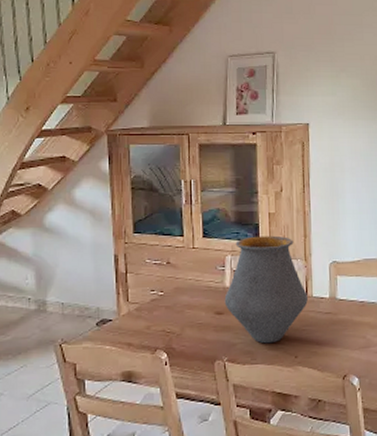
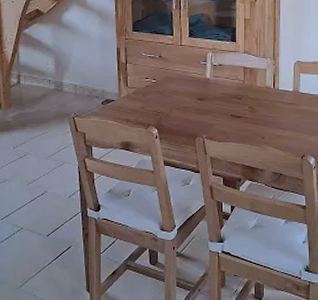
vase: present [224,235,308,344] -> none [205,37,274,126]

